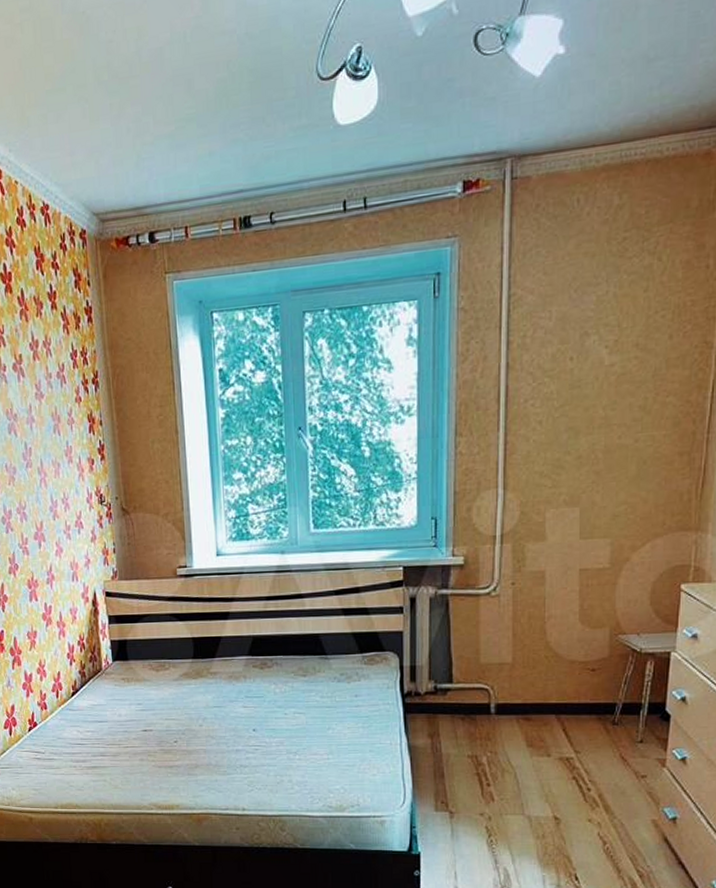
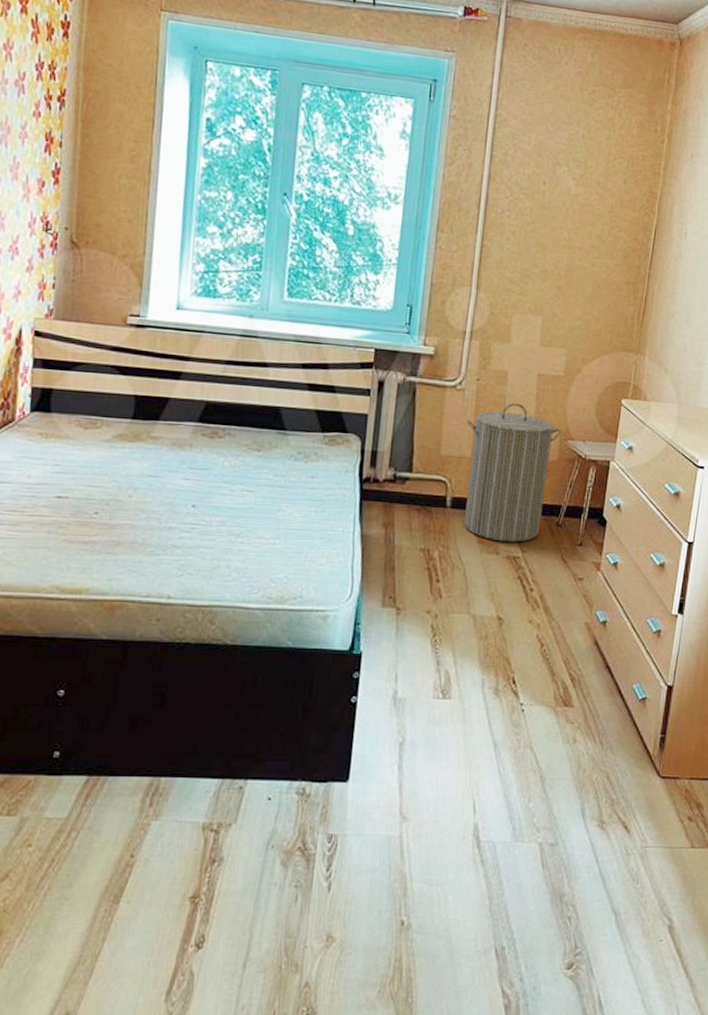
laundry hamper: none [504,603,611,744] -> present [463,403,562,543]

